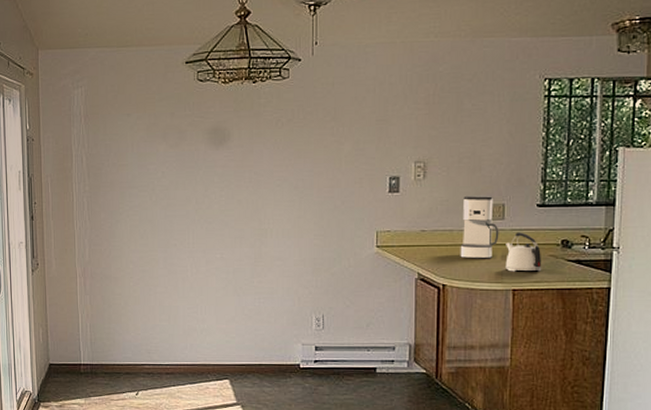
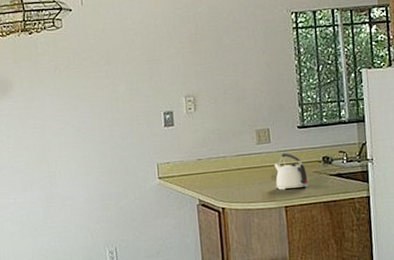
coffee maker: present [460,195,499,259] -> none [232,121,268,182]

